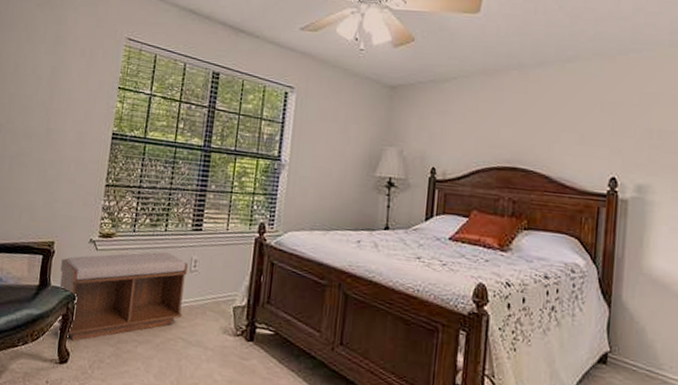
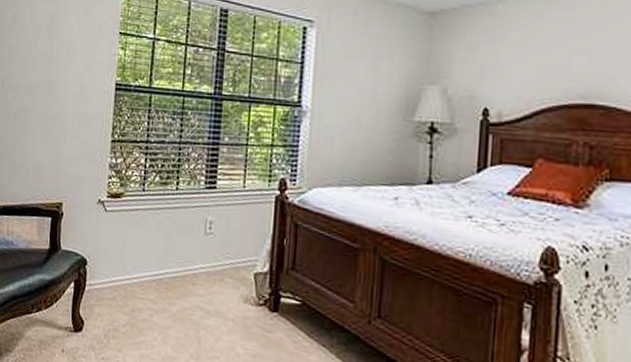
bench: present [57,251,188,341] -> none [70,212,202,309]

